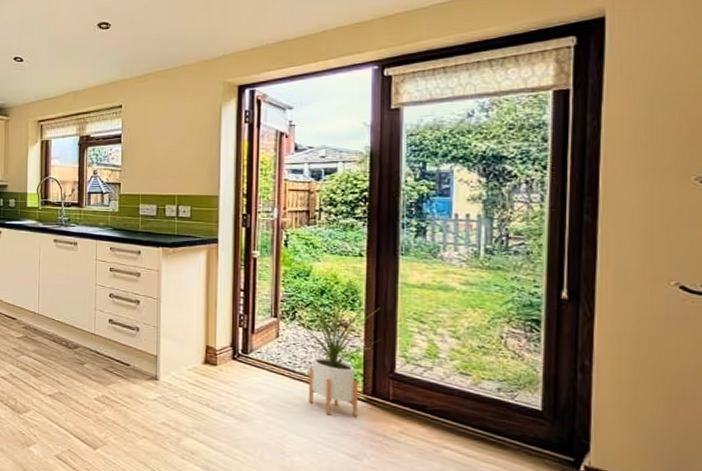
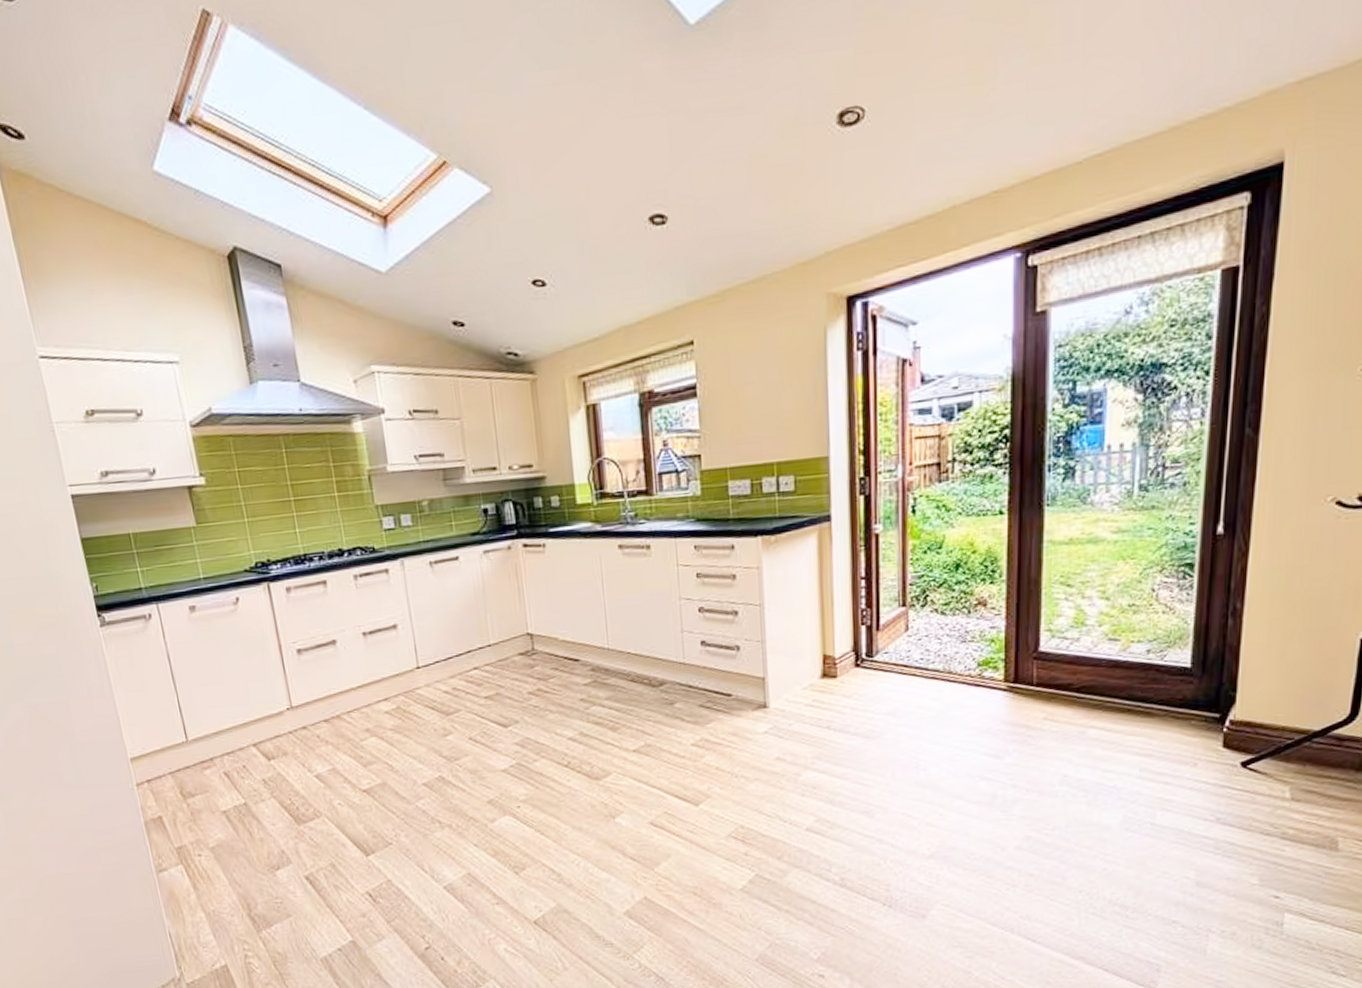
house plant: present [296,288,381,418] -> none [927,562,1024,714]

